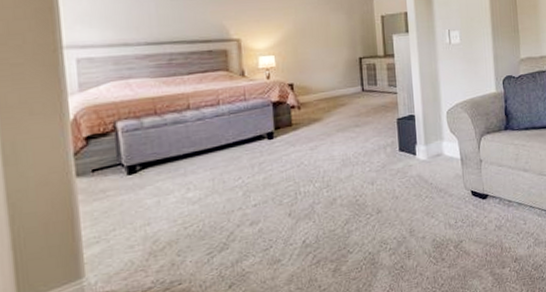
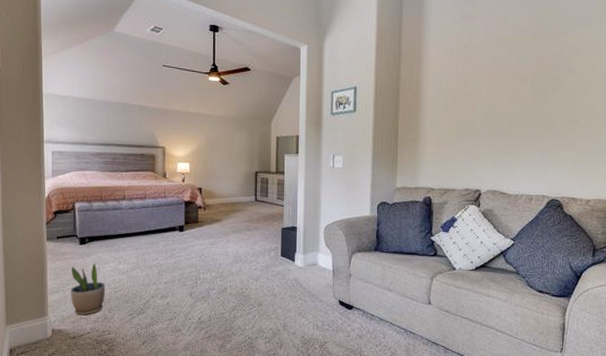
potted plant: none [117,196,171,268] -> present [71,263,106,315]

